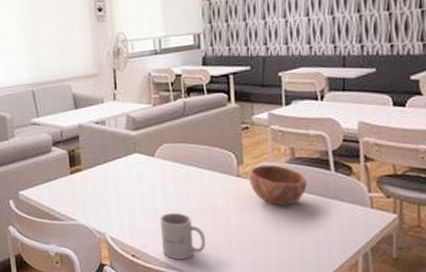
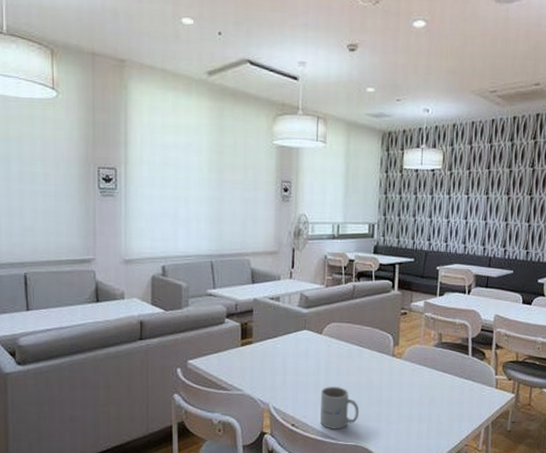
bowl: present [248,164,307,206] -> none [401,347,449,384]

